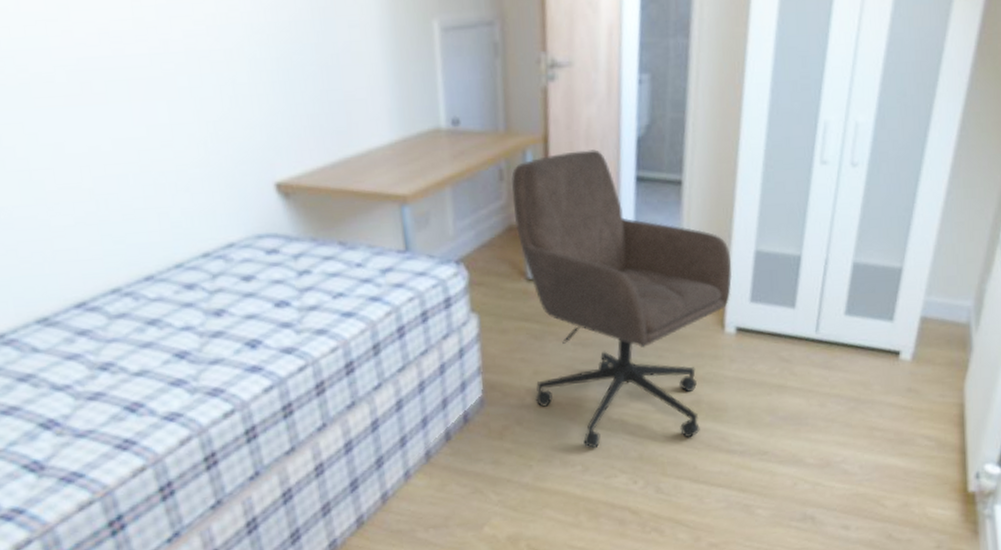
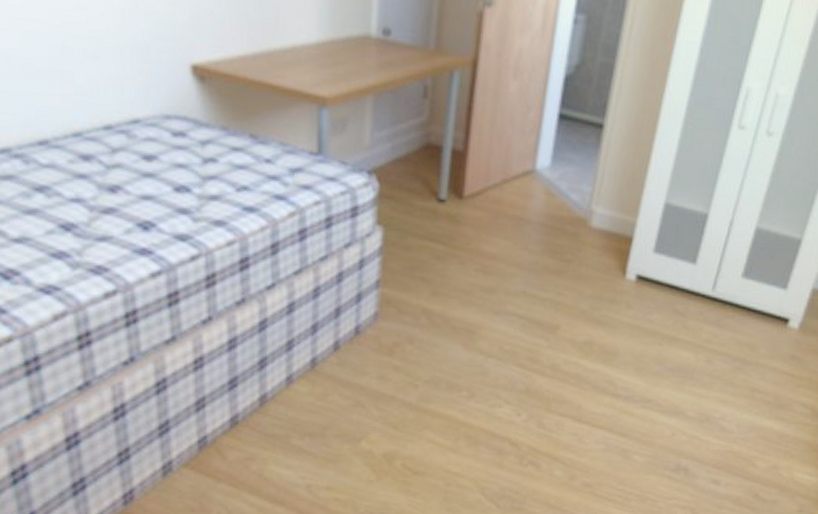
office chair: present [511,149,733,449] -> none [430,79,641,377]

